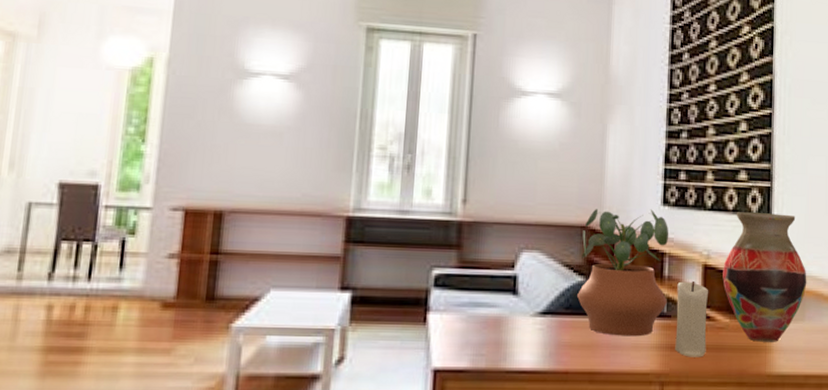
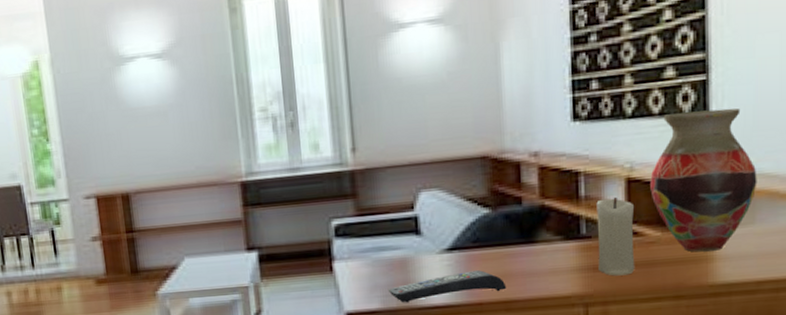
remote control: none [478,338,592,365] -> present [388,270,507,303]
potted plant: present [577,209,669,337] -> none [483,127,586,263]

